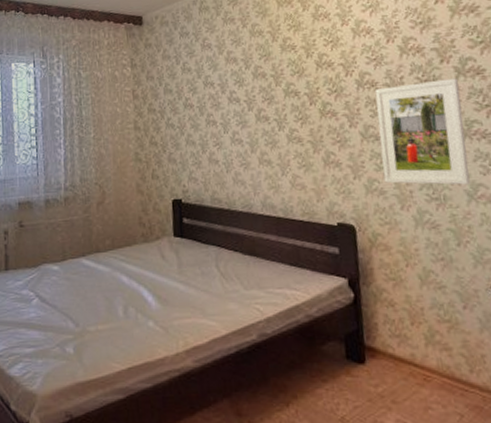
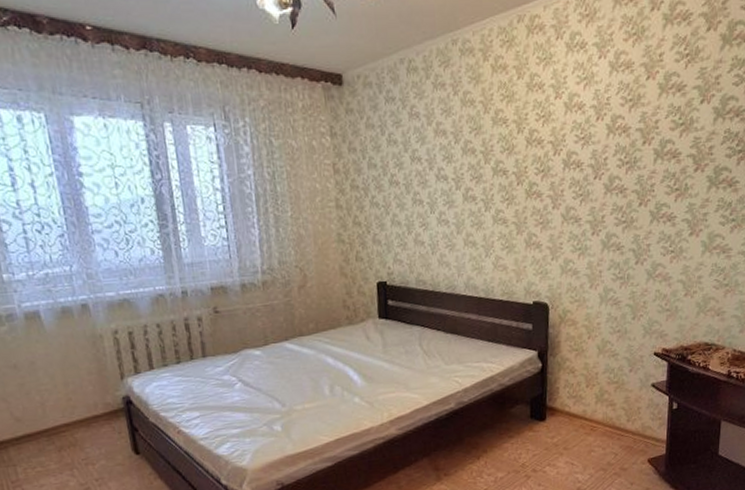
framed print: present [374,78,471,185] -> none [578,161,656,265]

